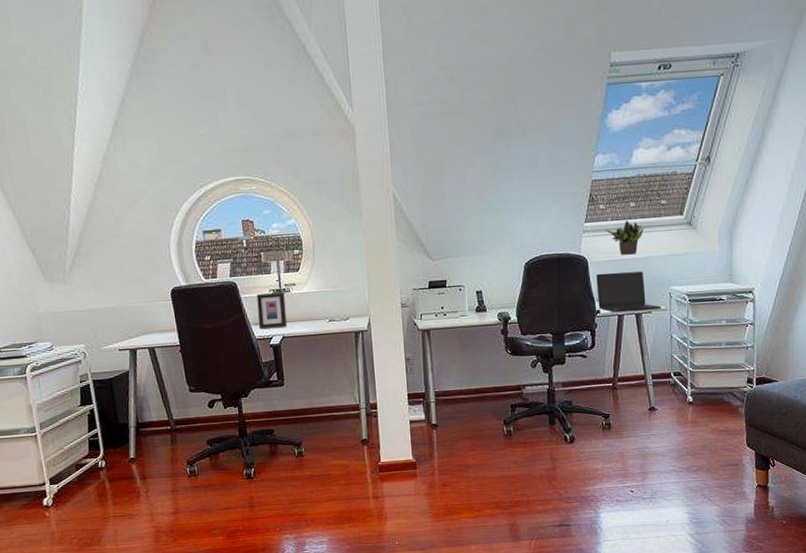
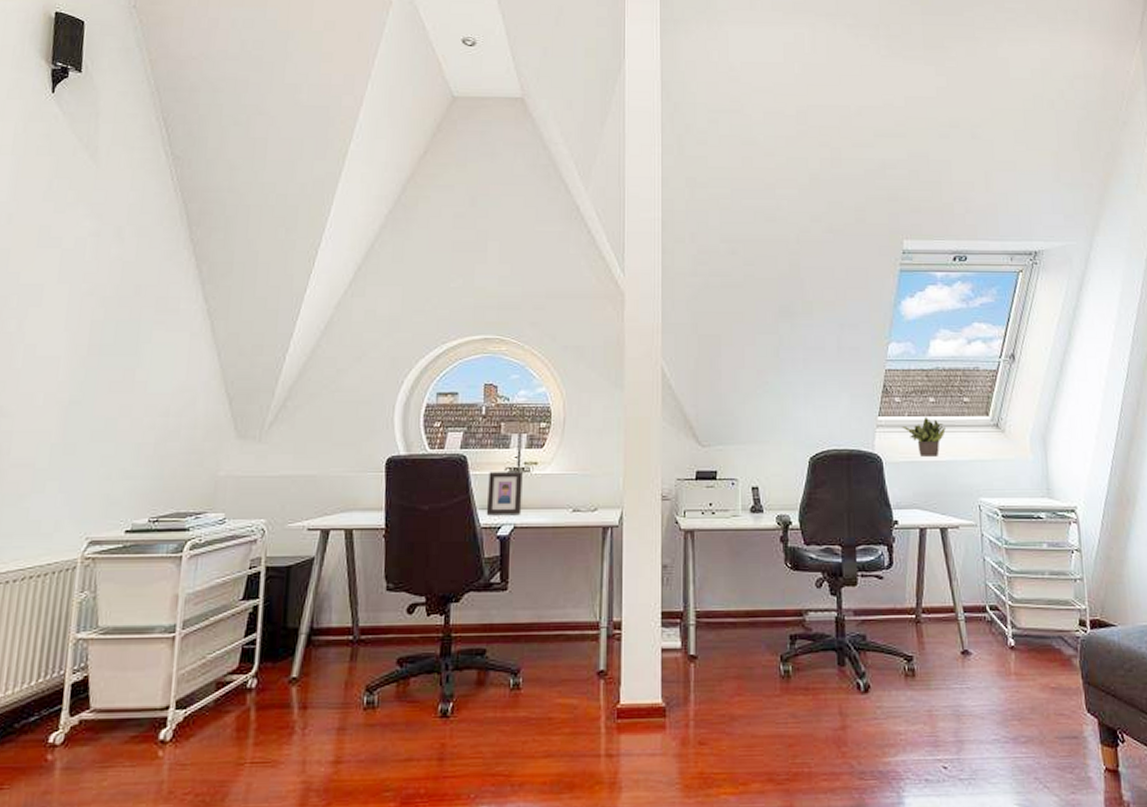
laptop: present [596,271,662,313] -> none [893,476,971,525]

